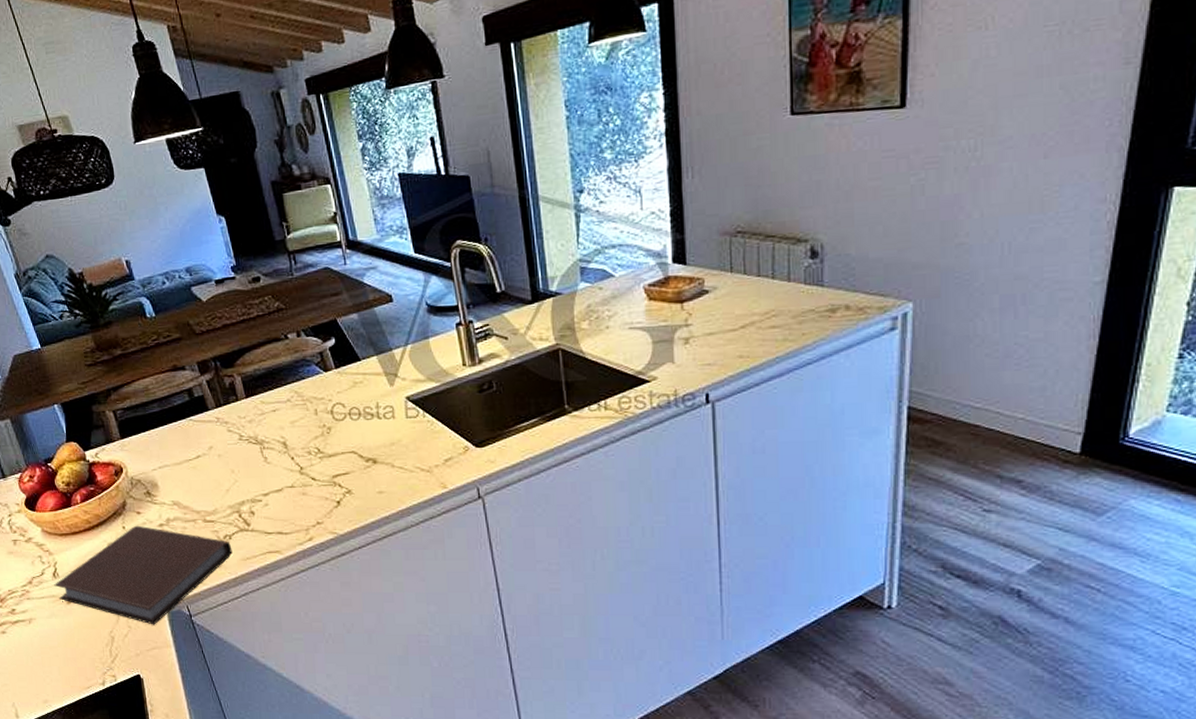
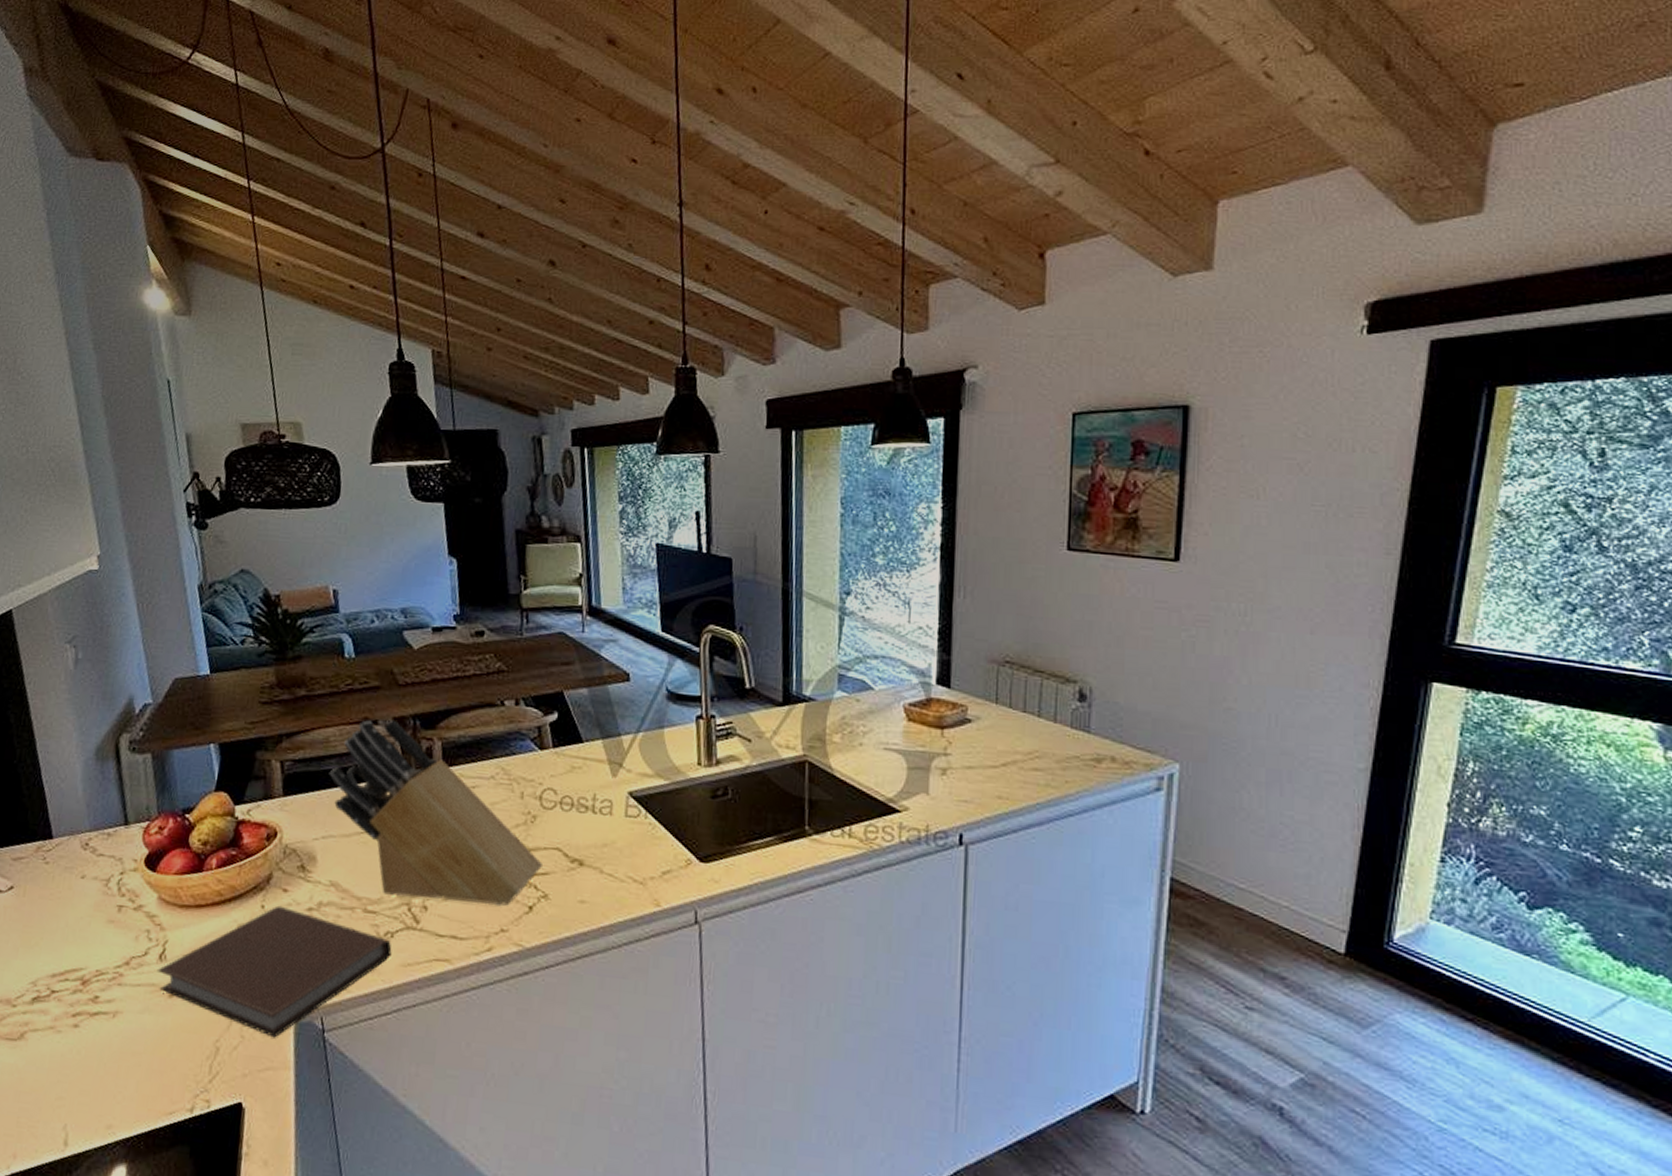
knife block: none [154,365,343,507] -> present [329,720,542,906]

